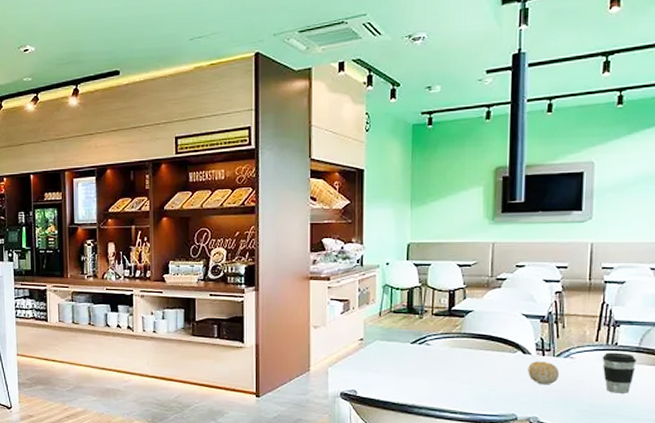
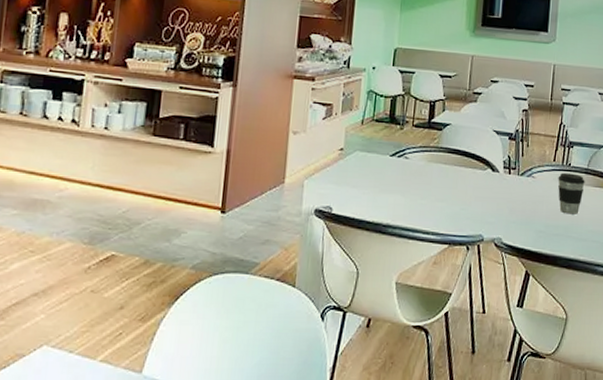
fruit: present [528,361,560,385] -> none [495,180,523,205]

